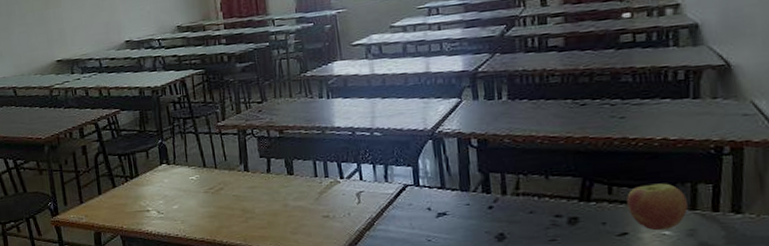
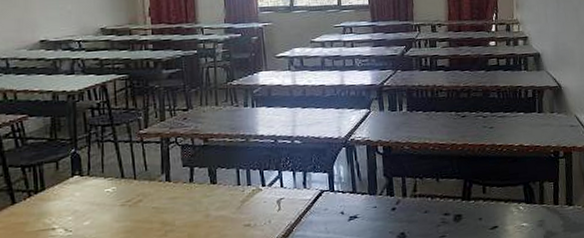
apple: present [627,183,688,231] -> none [496,182,538,223]

